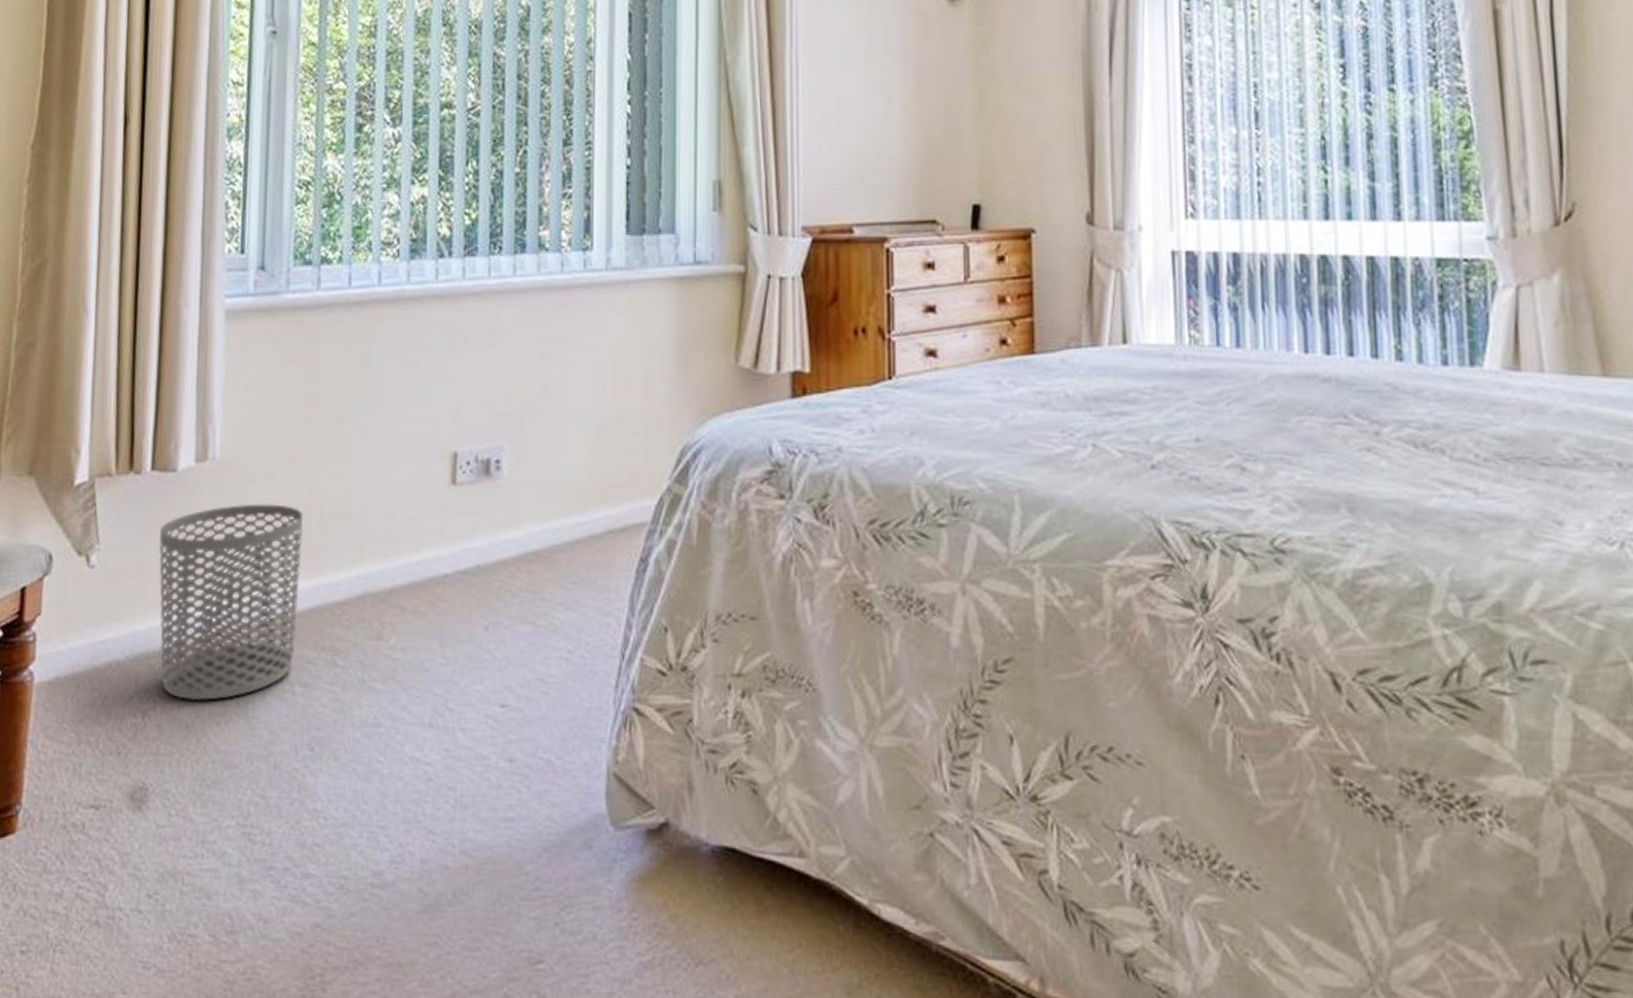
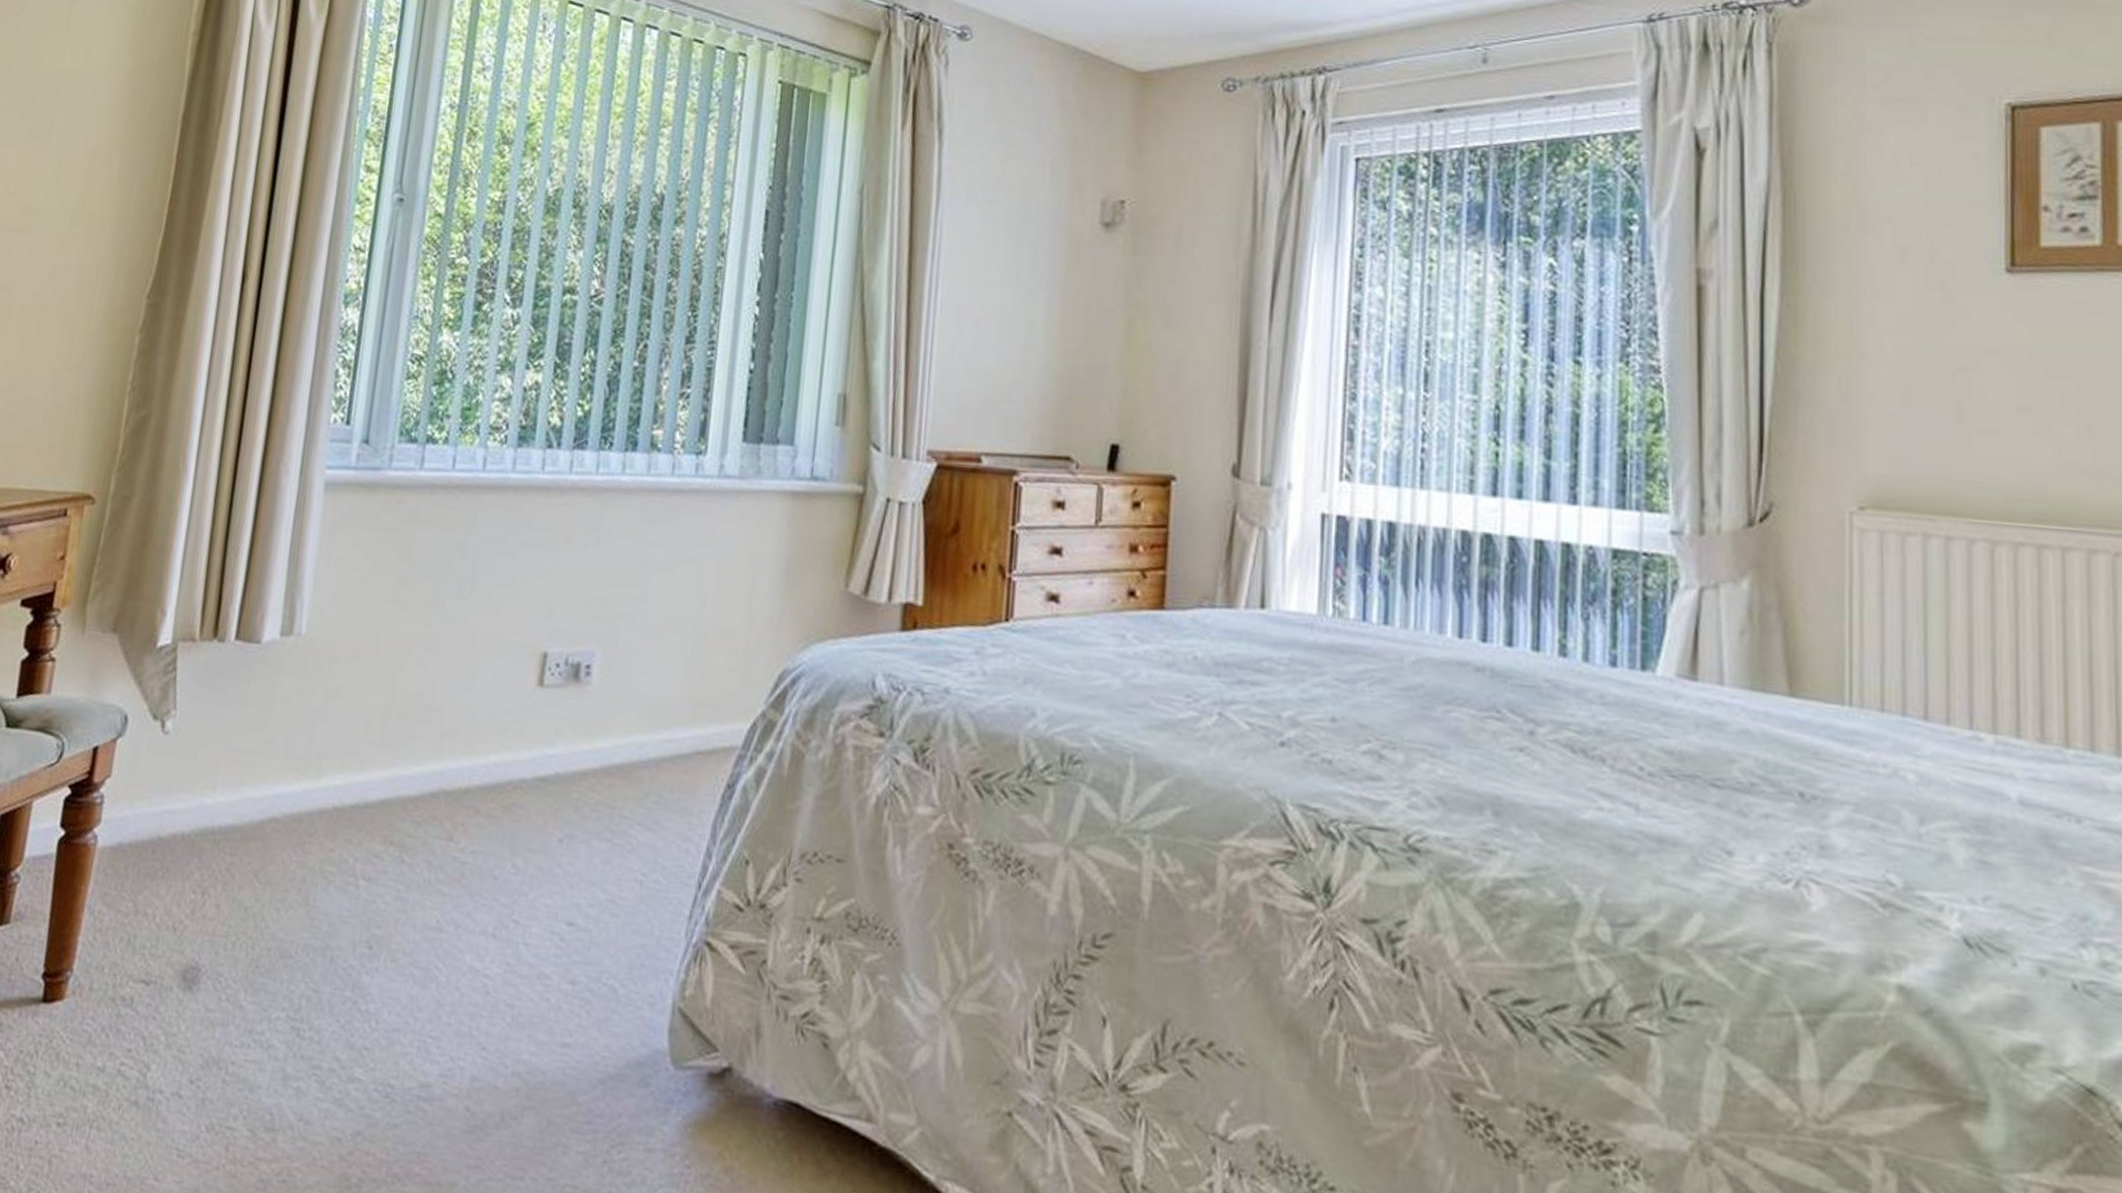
waste bin: present [159,504,304,702] -> none [224,683,384,885]

